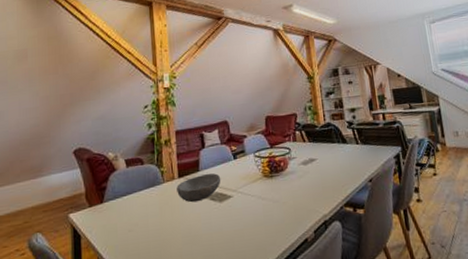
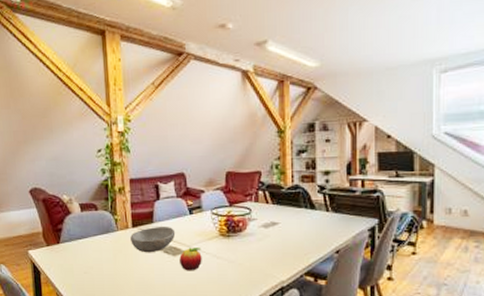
fruit: none [226,191,248,216] -> present [179,248,202,271]

